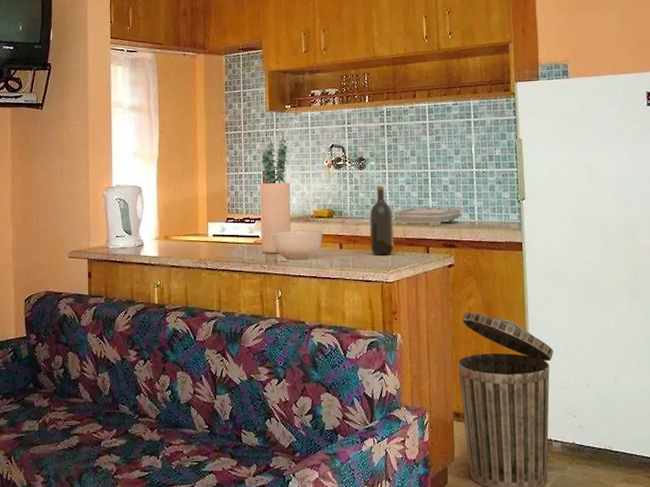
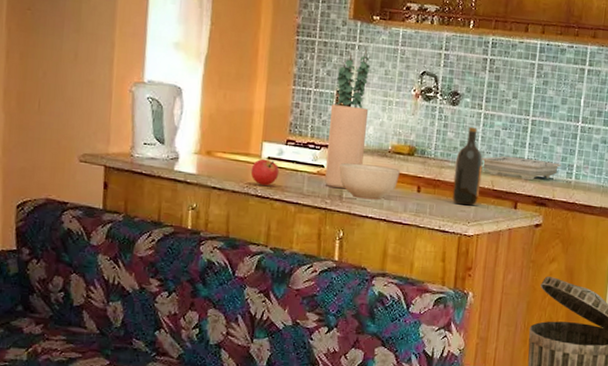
fruit: none [200,236,224,259] -> present [250,158,280,186]

